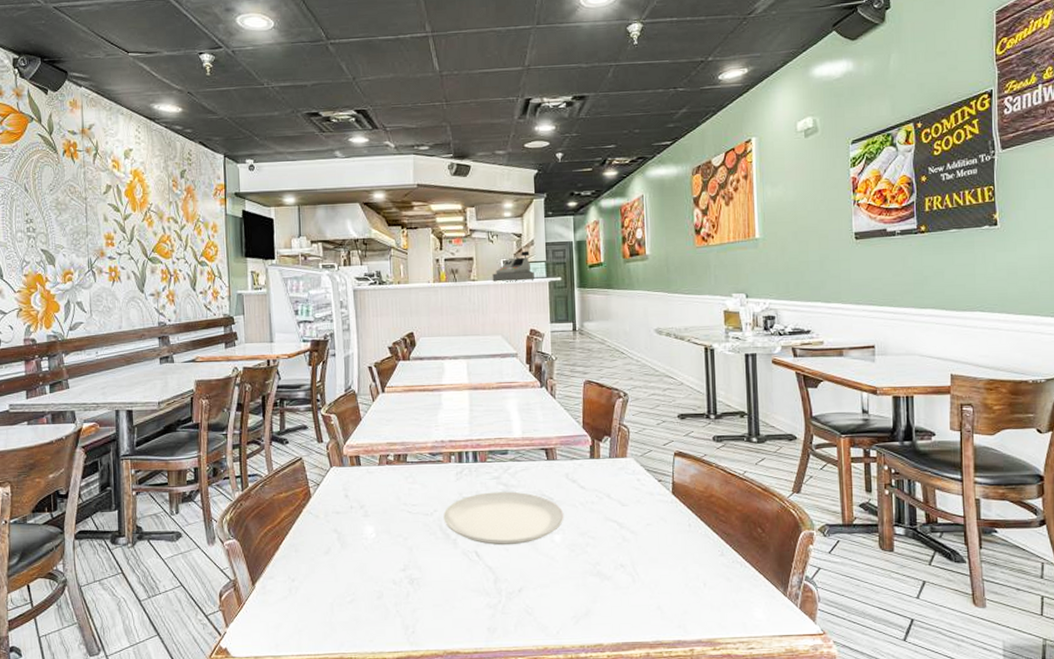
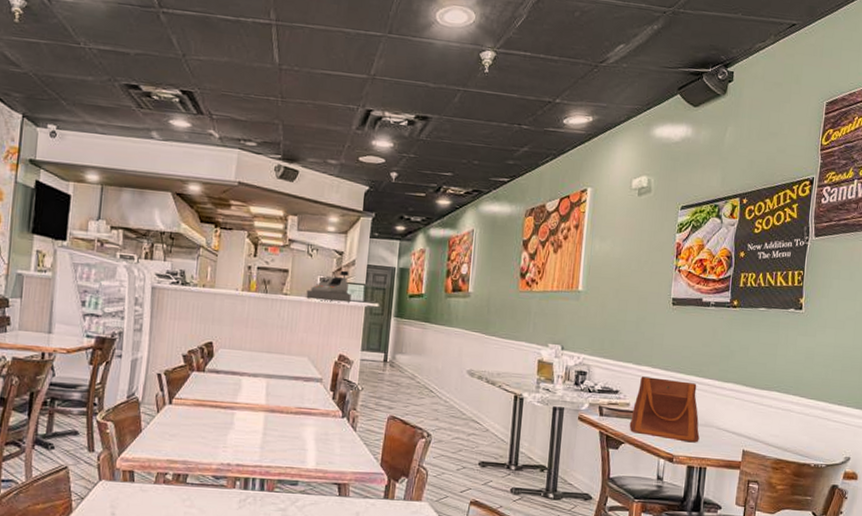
shopping bag: none [826,313,902,373] -> present [629,376,700,443]

